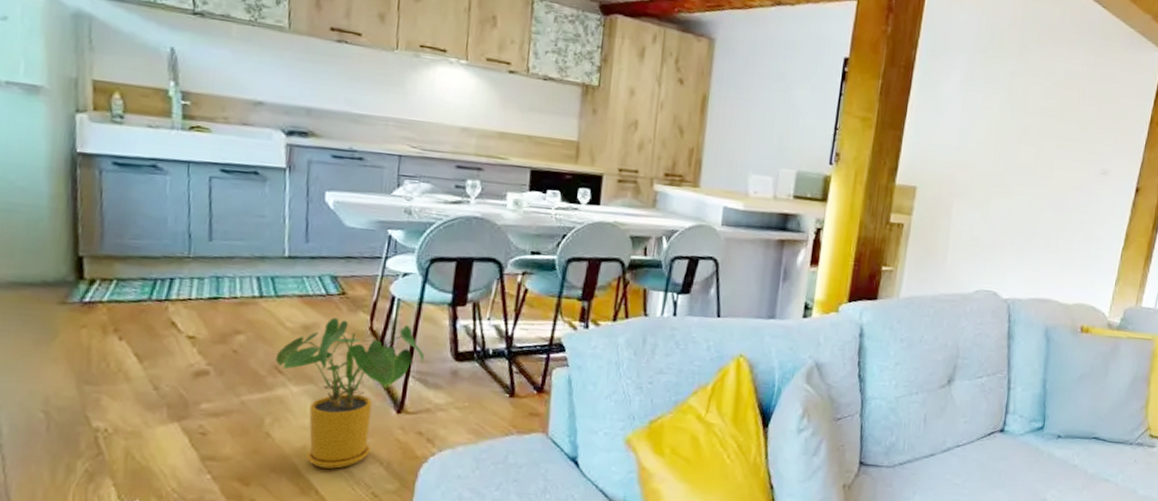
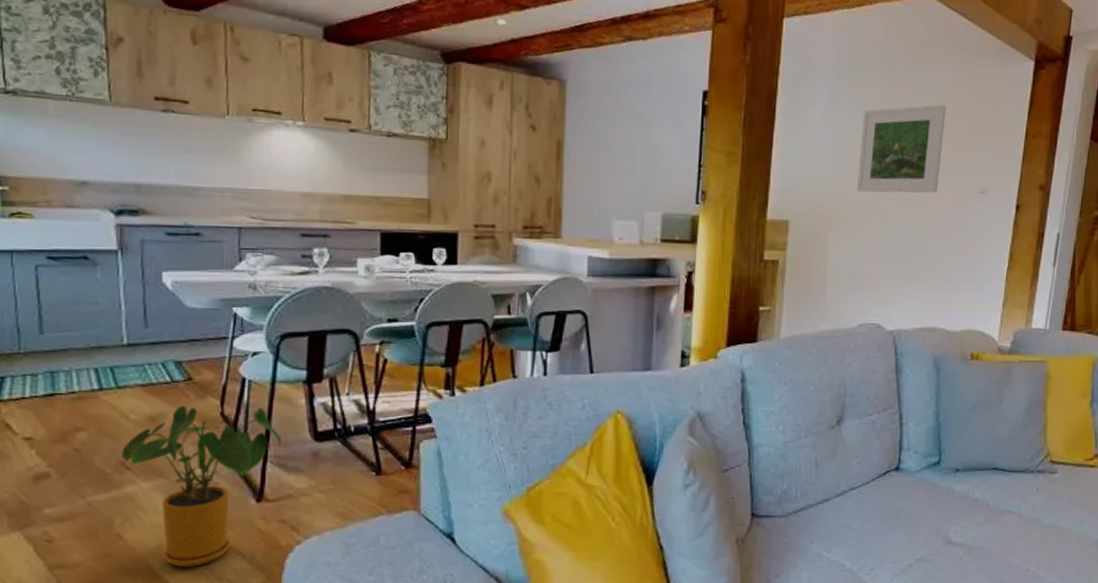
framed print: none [983,86,1076,171] -> present [856,105,946,194]

